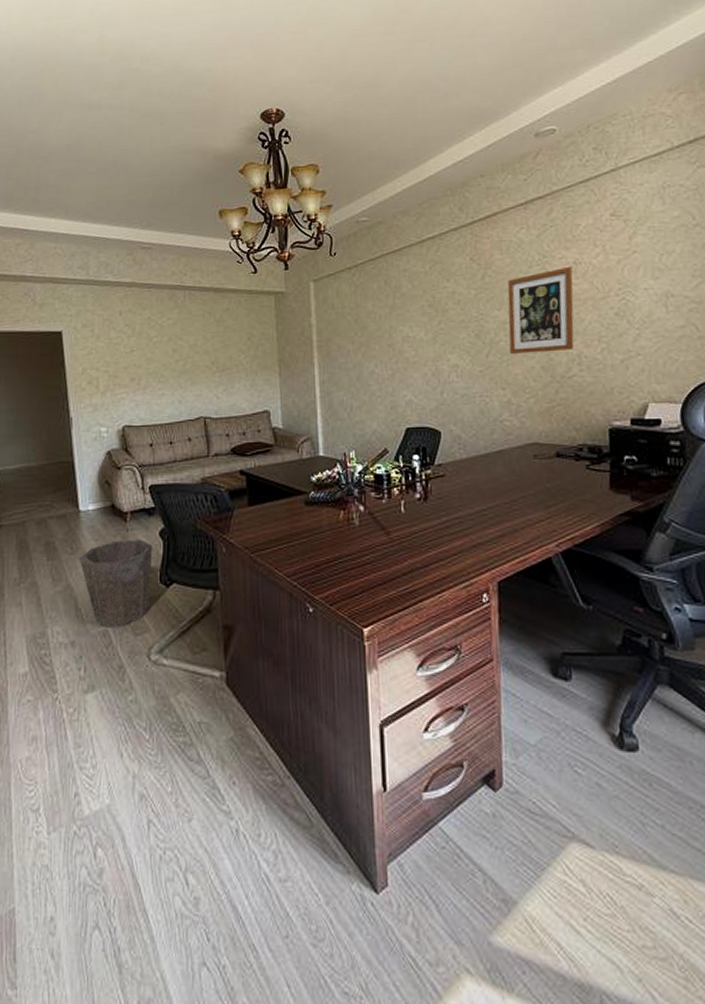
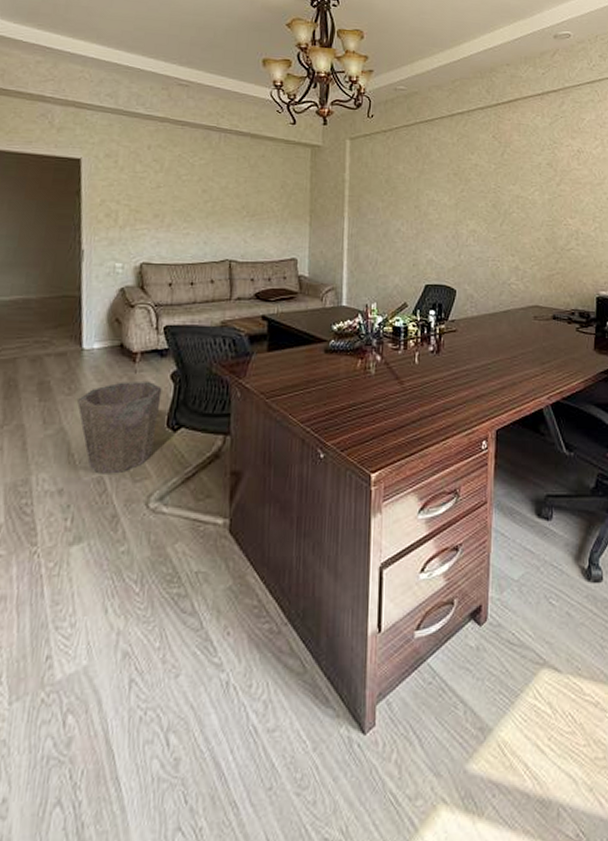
wall art: present [507,266,575,354] -> none [521,153,576,226]

